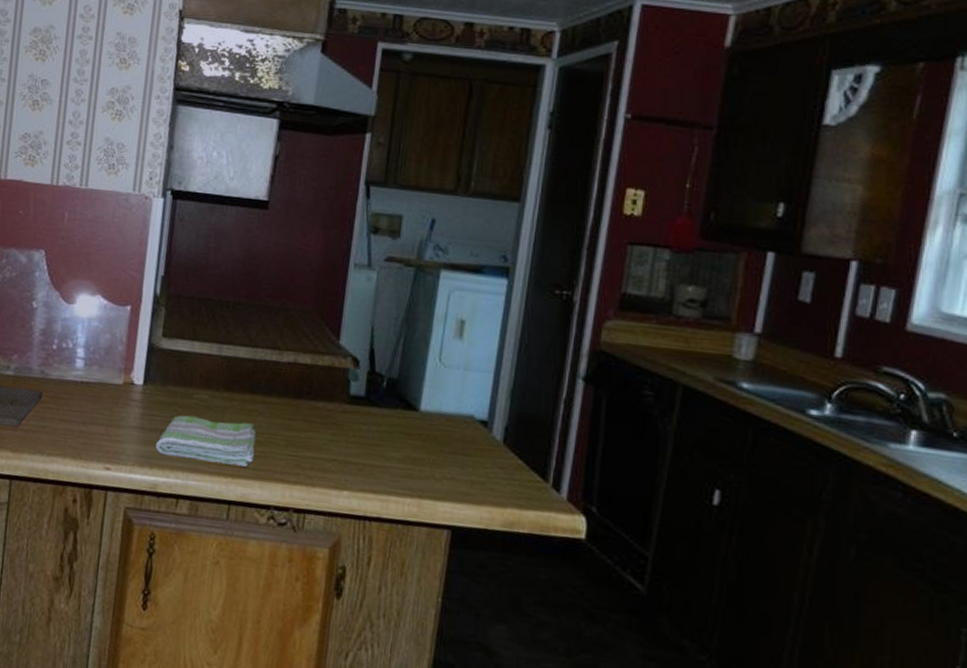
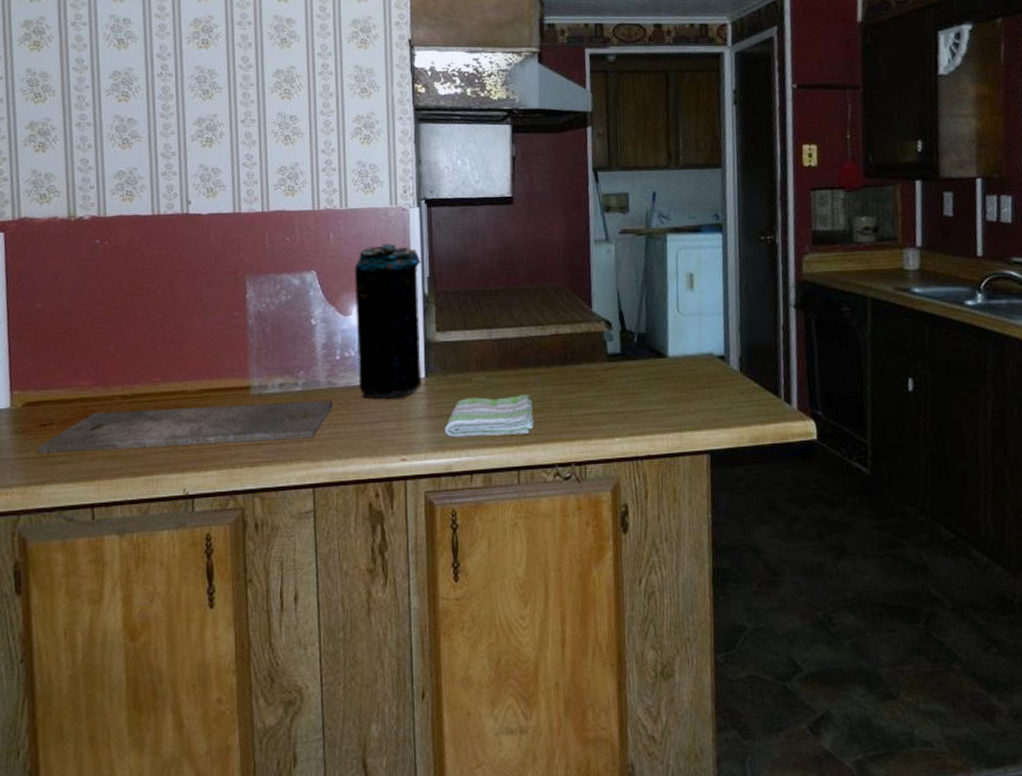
beverage can: none [72,232,157,403] -> present [354,244,422,399]

